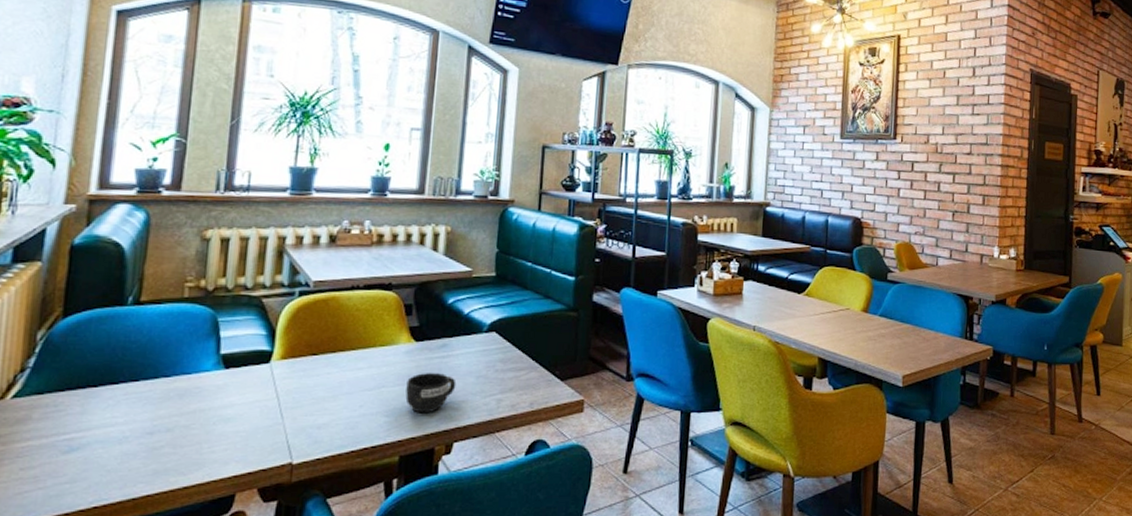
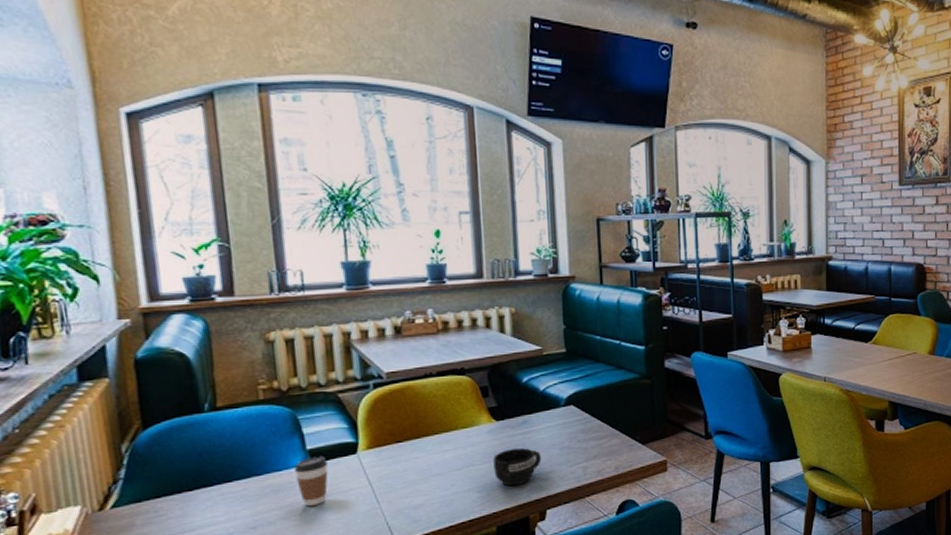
coffee cup: none [203,363,240,416] -> present [294,456,329,507]

